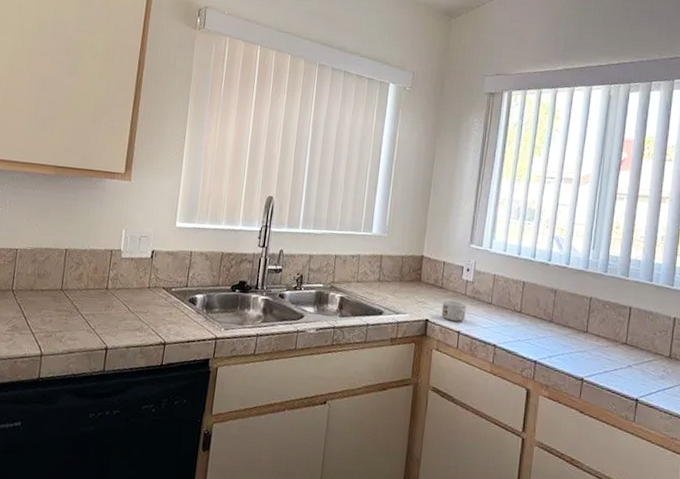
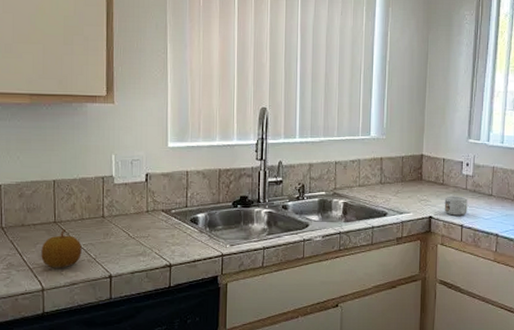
fruit: none [44,297,84,336] -> present [41,229,82,268]

